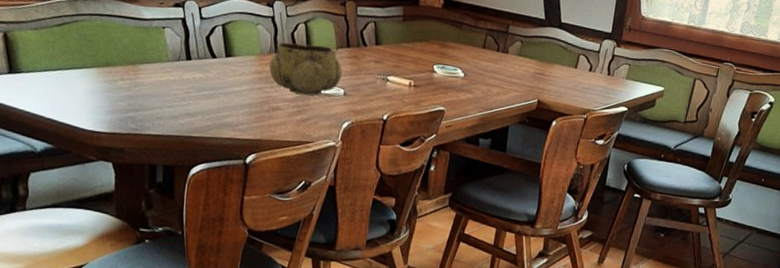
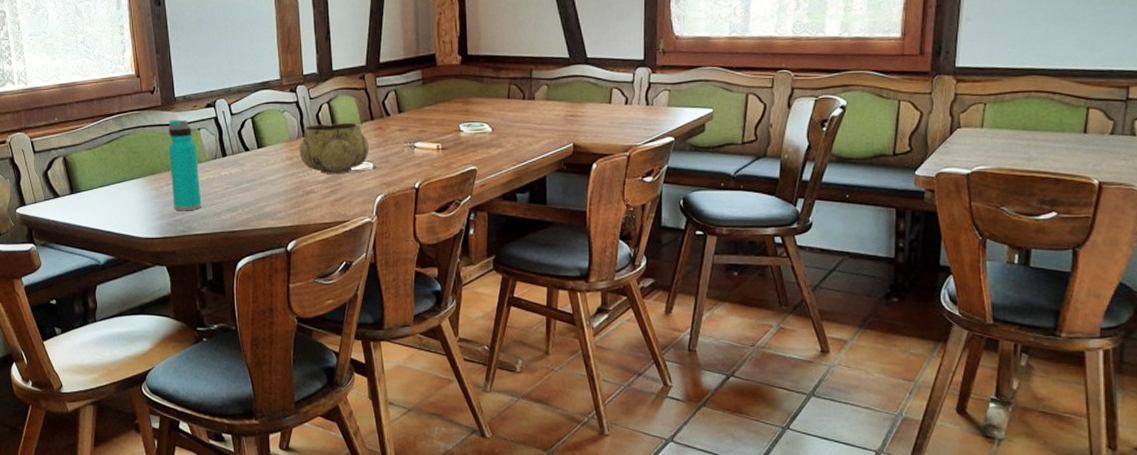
water bottle: none [126,13,160,110] -> present [168,119,202,211]

